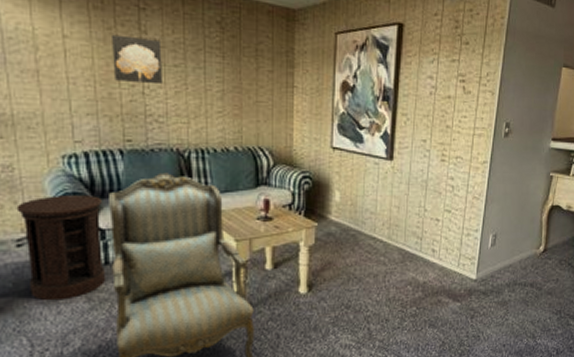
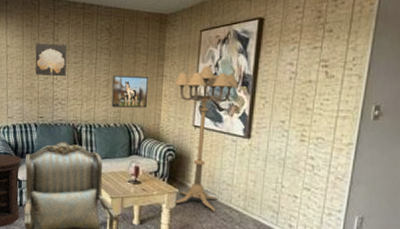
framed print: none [229,84,277,127] -> present [111,75,149,108]
floor lamp: none [306,76,380,245] -> present [173,66,240,212]

